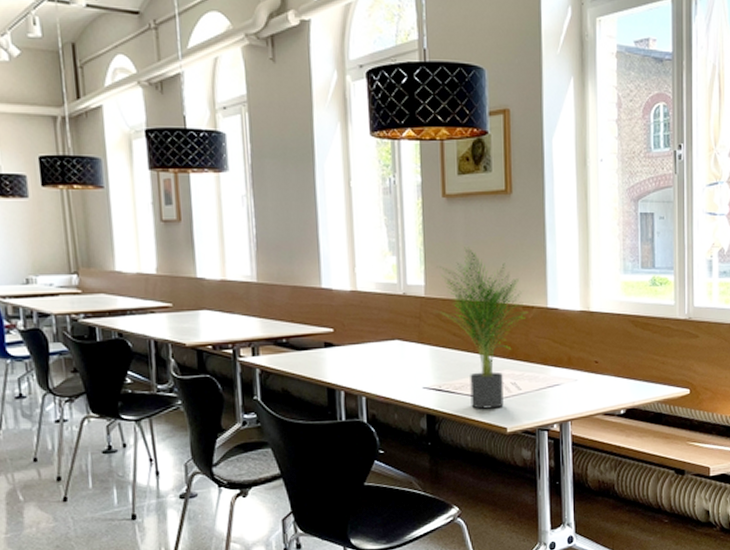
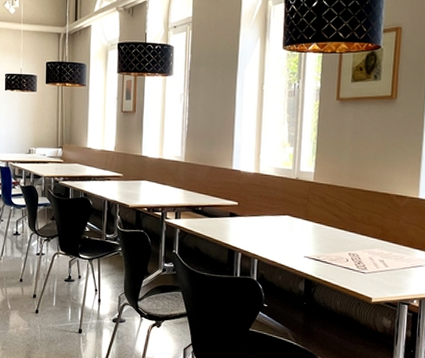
potted plant: present [435,247,528,409] -> none [321,142,401,280]

